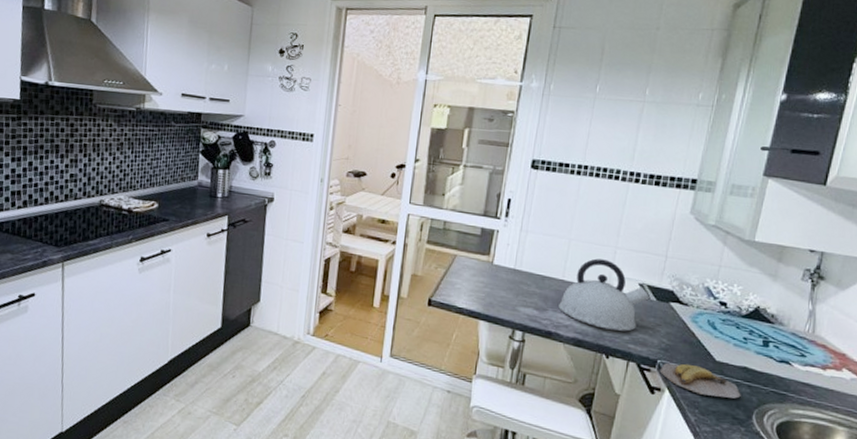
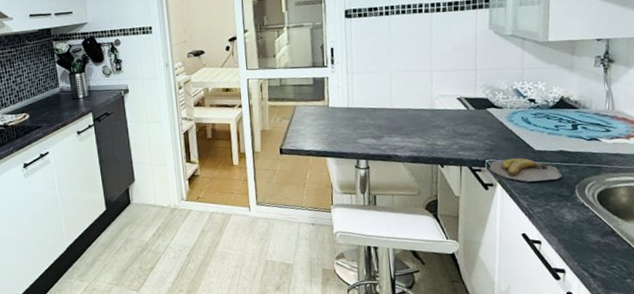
kettle: present [558,258,651,332] -> none [392,83,469,143]

